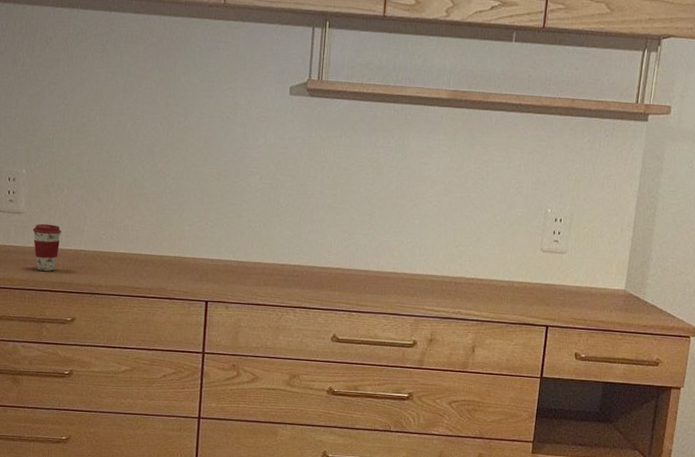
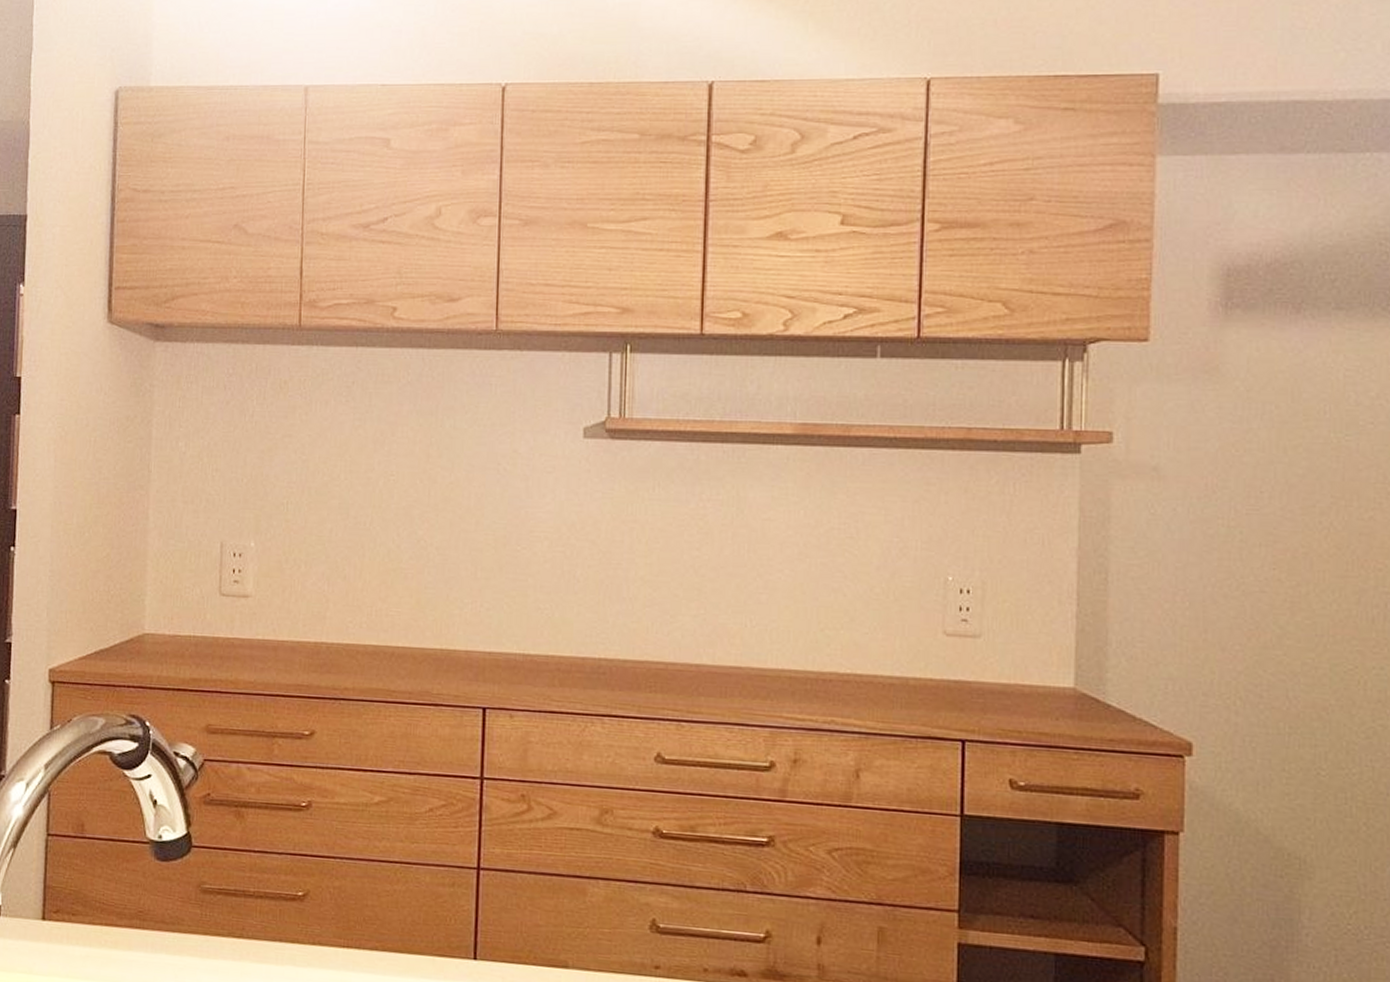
coffee cup: present [32,223,61,271] -> none [262,609,298,670]

